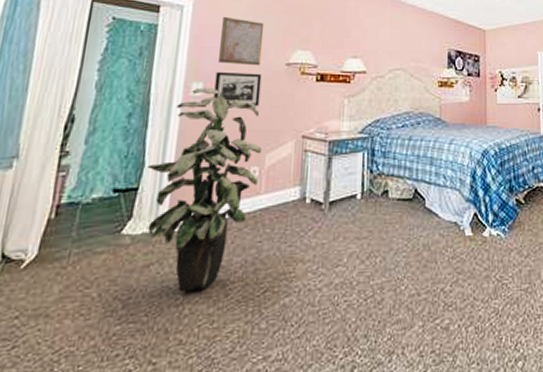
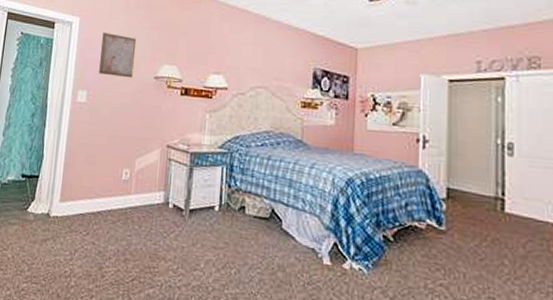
indoor plant: present [147,87,262,292] -> none [45,95,133,268]
picture frame: present [213,71,262,107] -> none [94,81,134,116]

